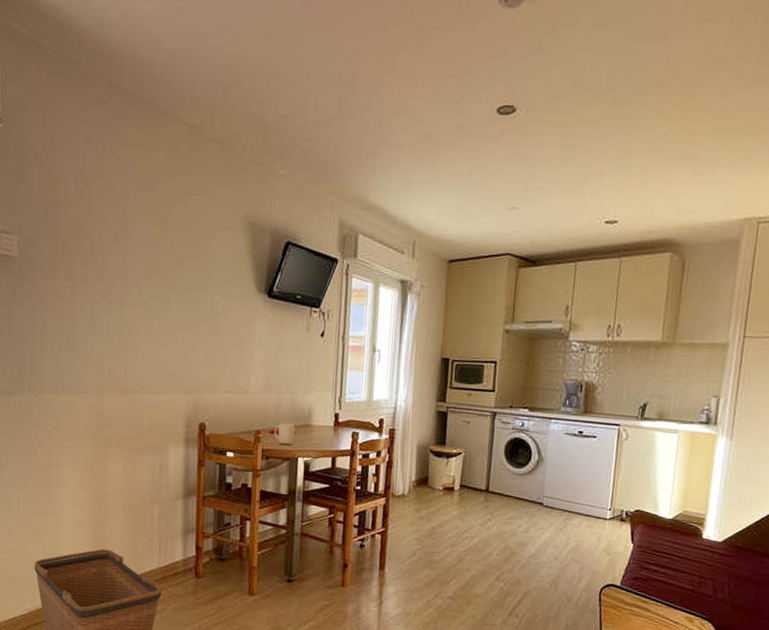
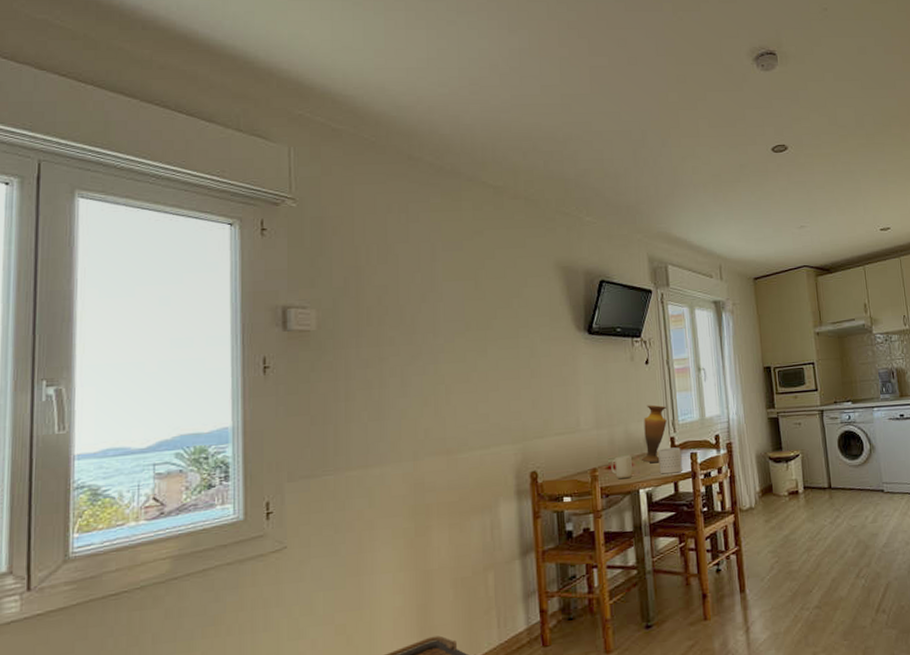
vase: none [303,378,336,436] -> present [641,405,667,463]
mug: none [319,423,344,449] -> present [658,447,682,474]

